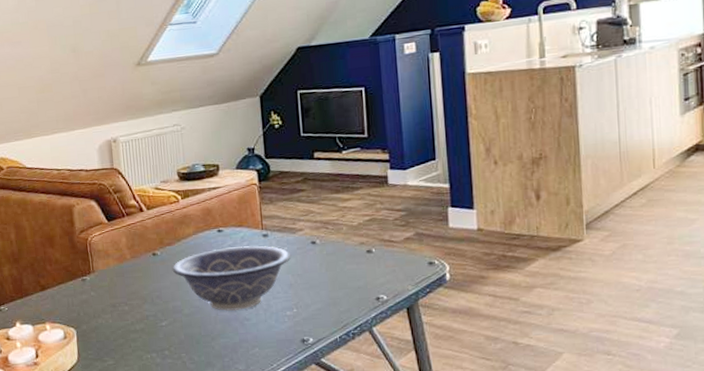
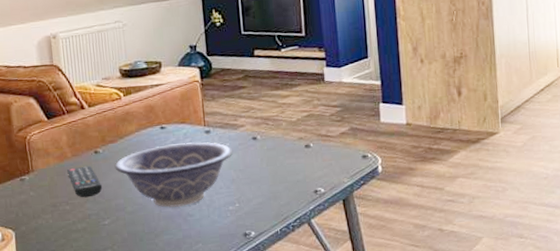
remote control: none [126,267,160,299] -> present [67,165,102,198]

